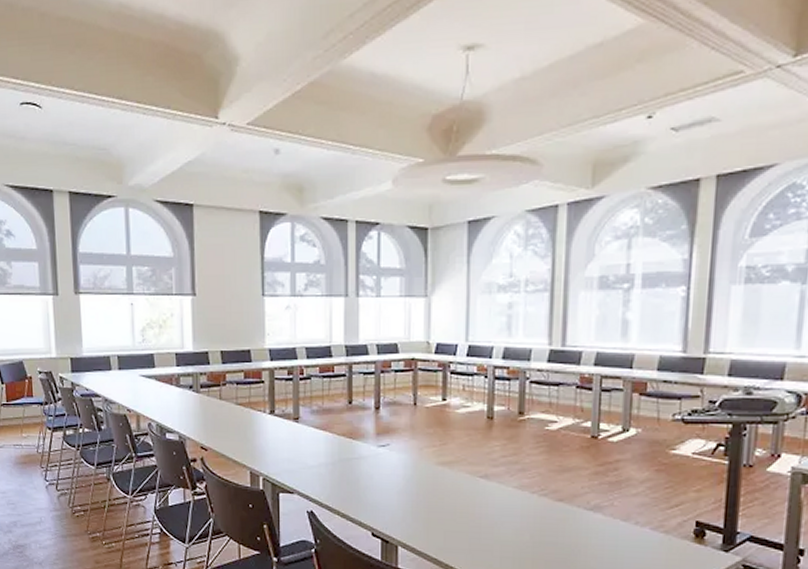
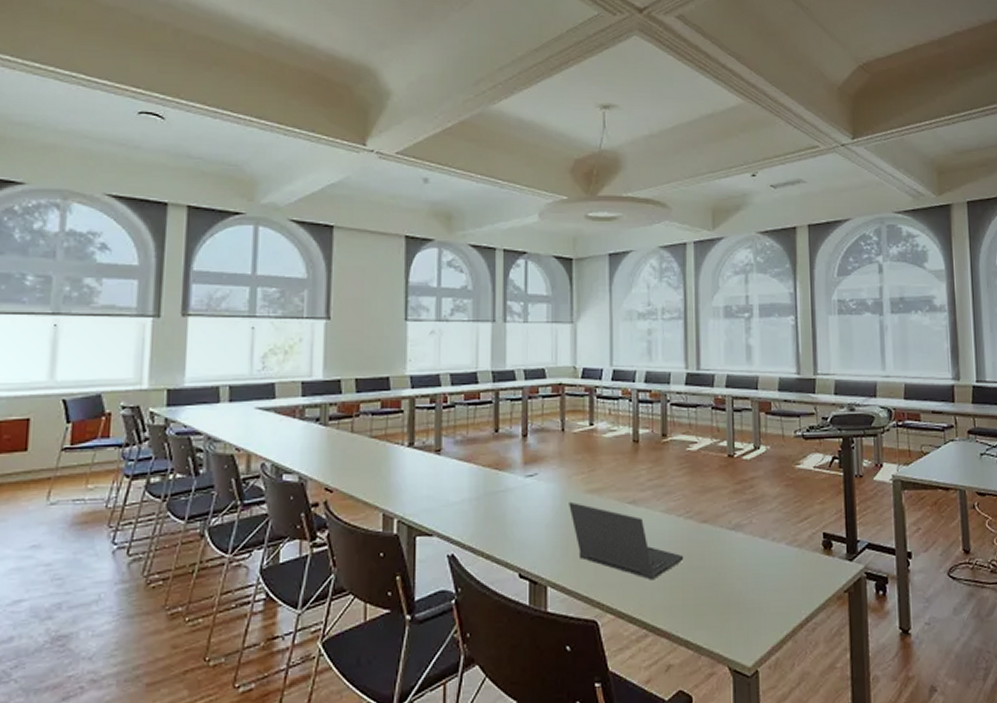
laptop computer: none [420,472,536,550] -> present [569,501,684,580]

